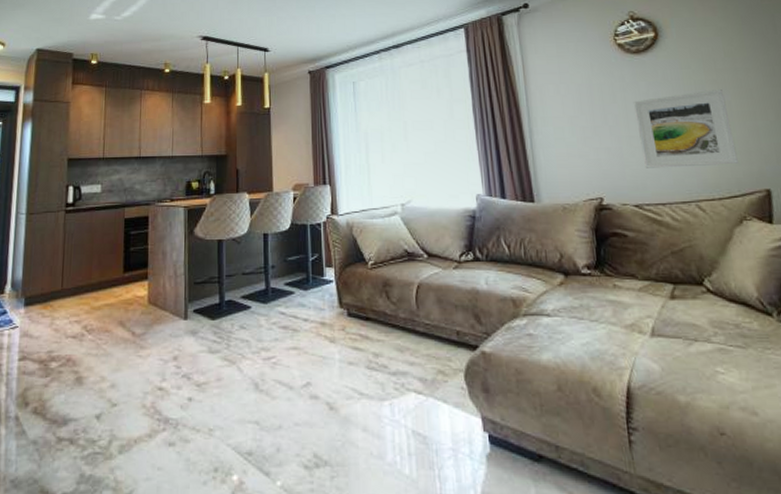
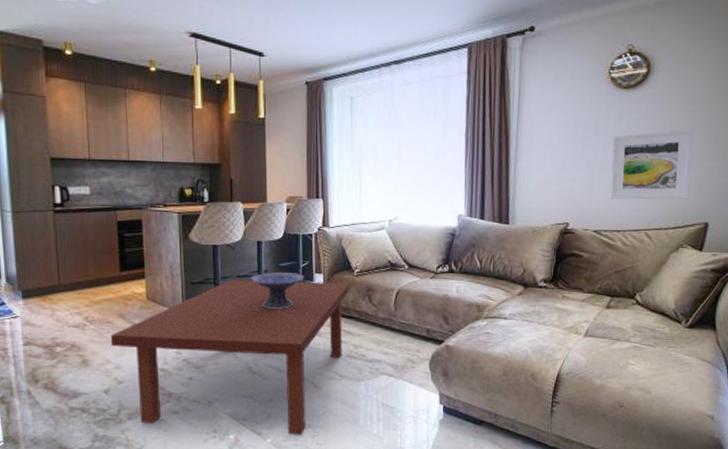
coffee table: none [107,277,365,476] -> present [110,280,350,435]
decorative bowl: none [257,267,314,310] -> present [251,272,305,309]

